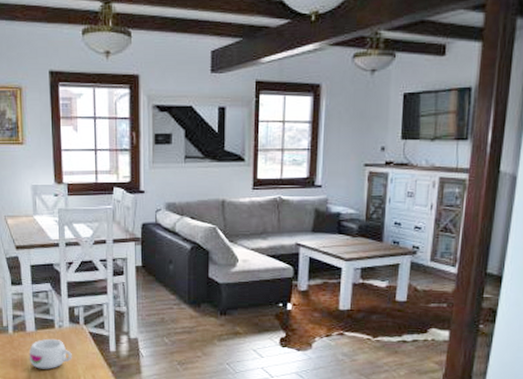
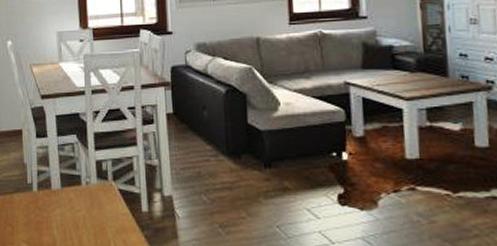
mug: present [29,338,72,369] -> none [54,197,101,233]

